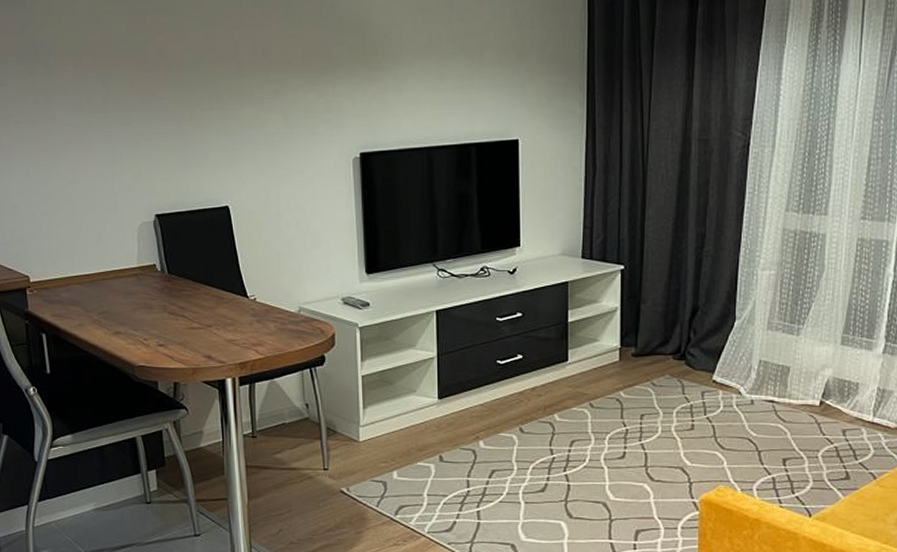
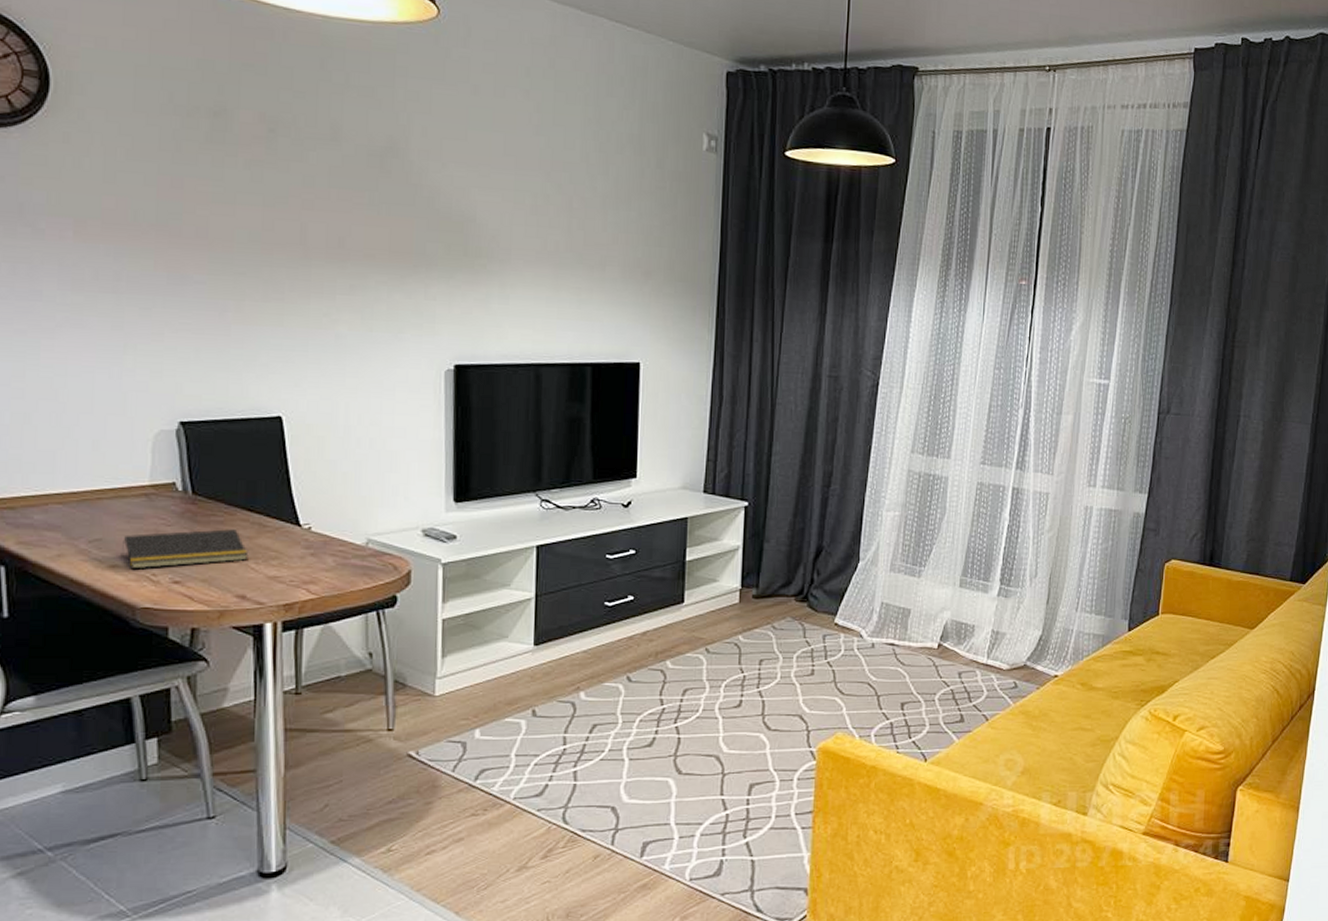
notepad: none [122,301,211,335] -> present [122,529,249,570]

